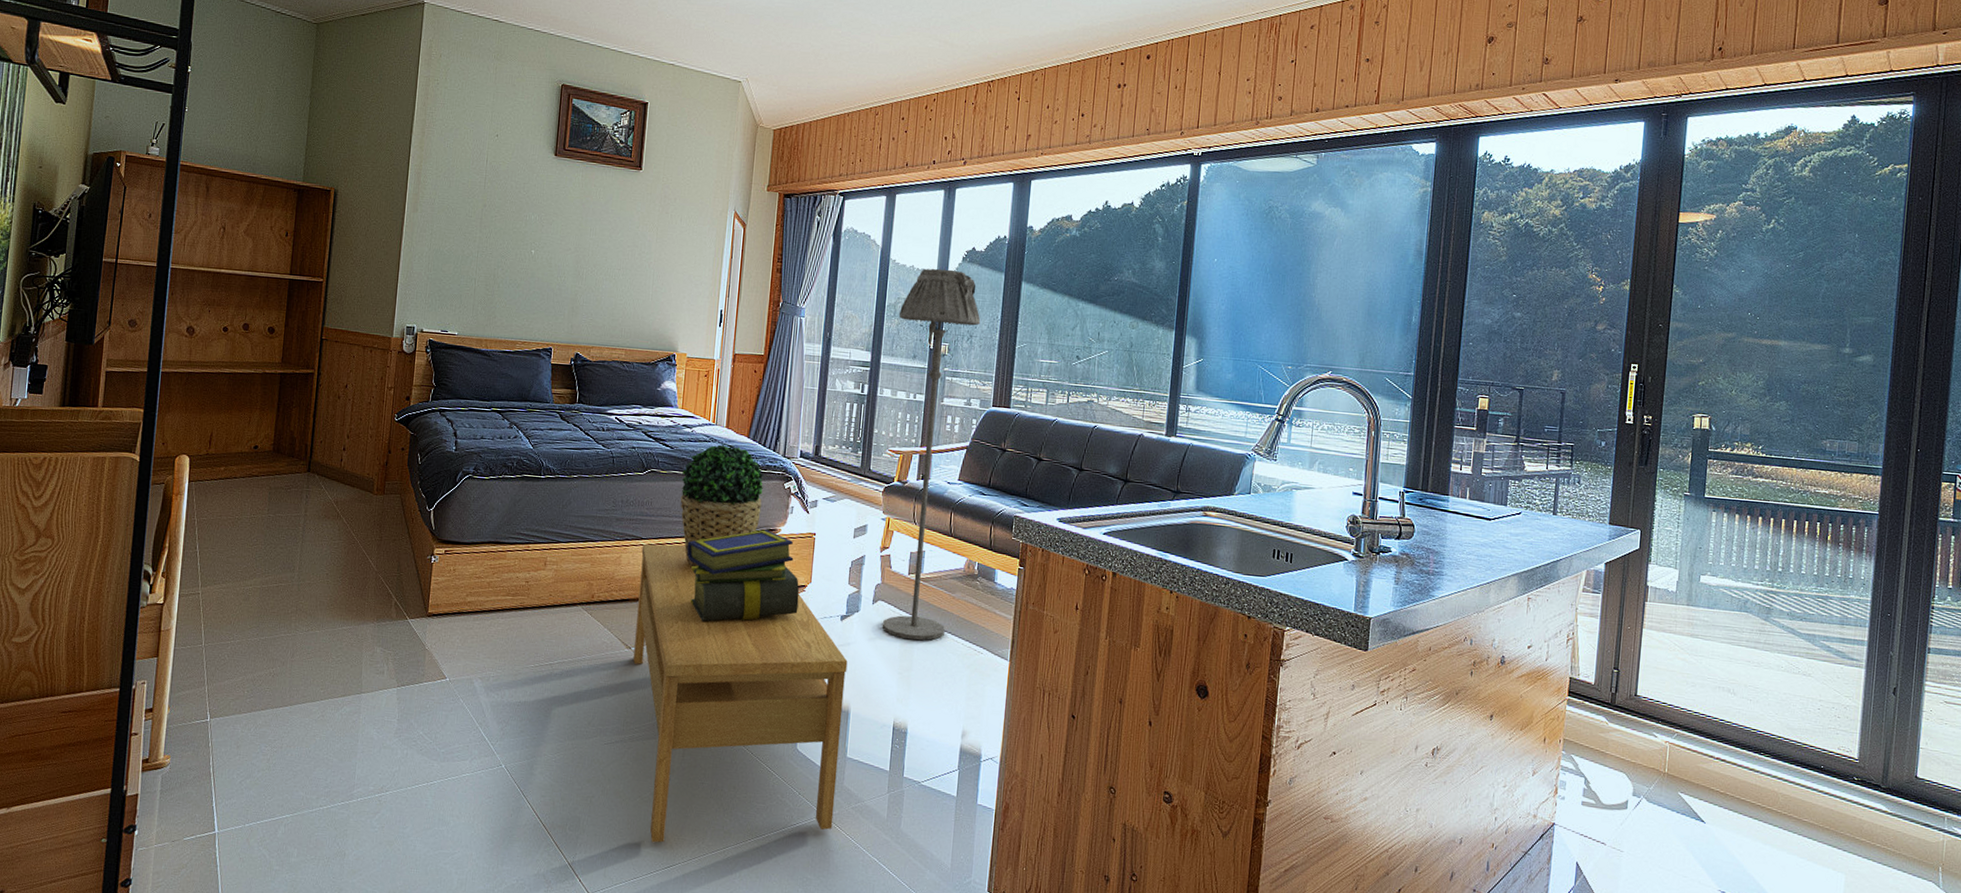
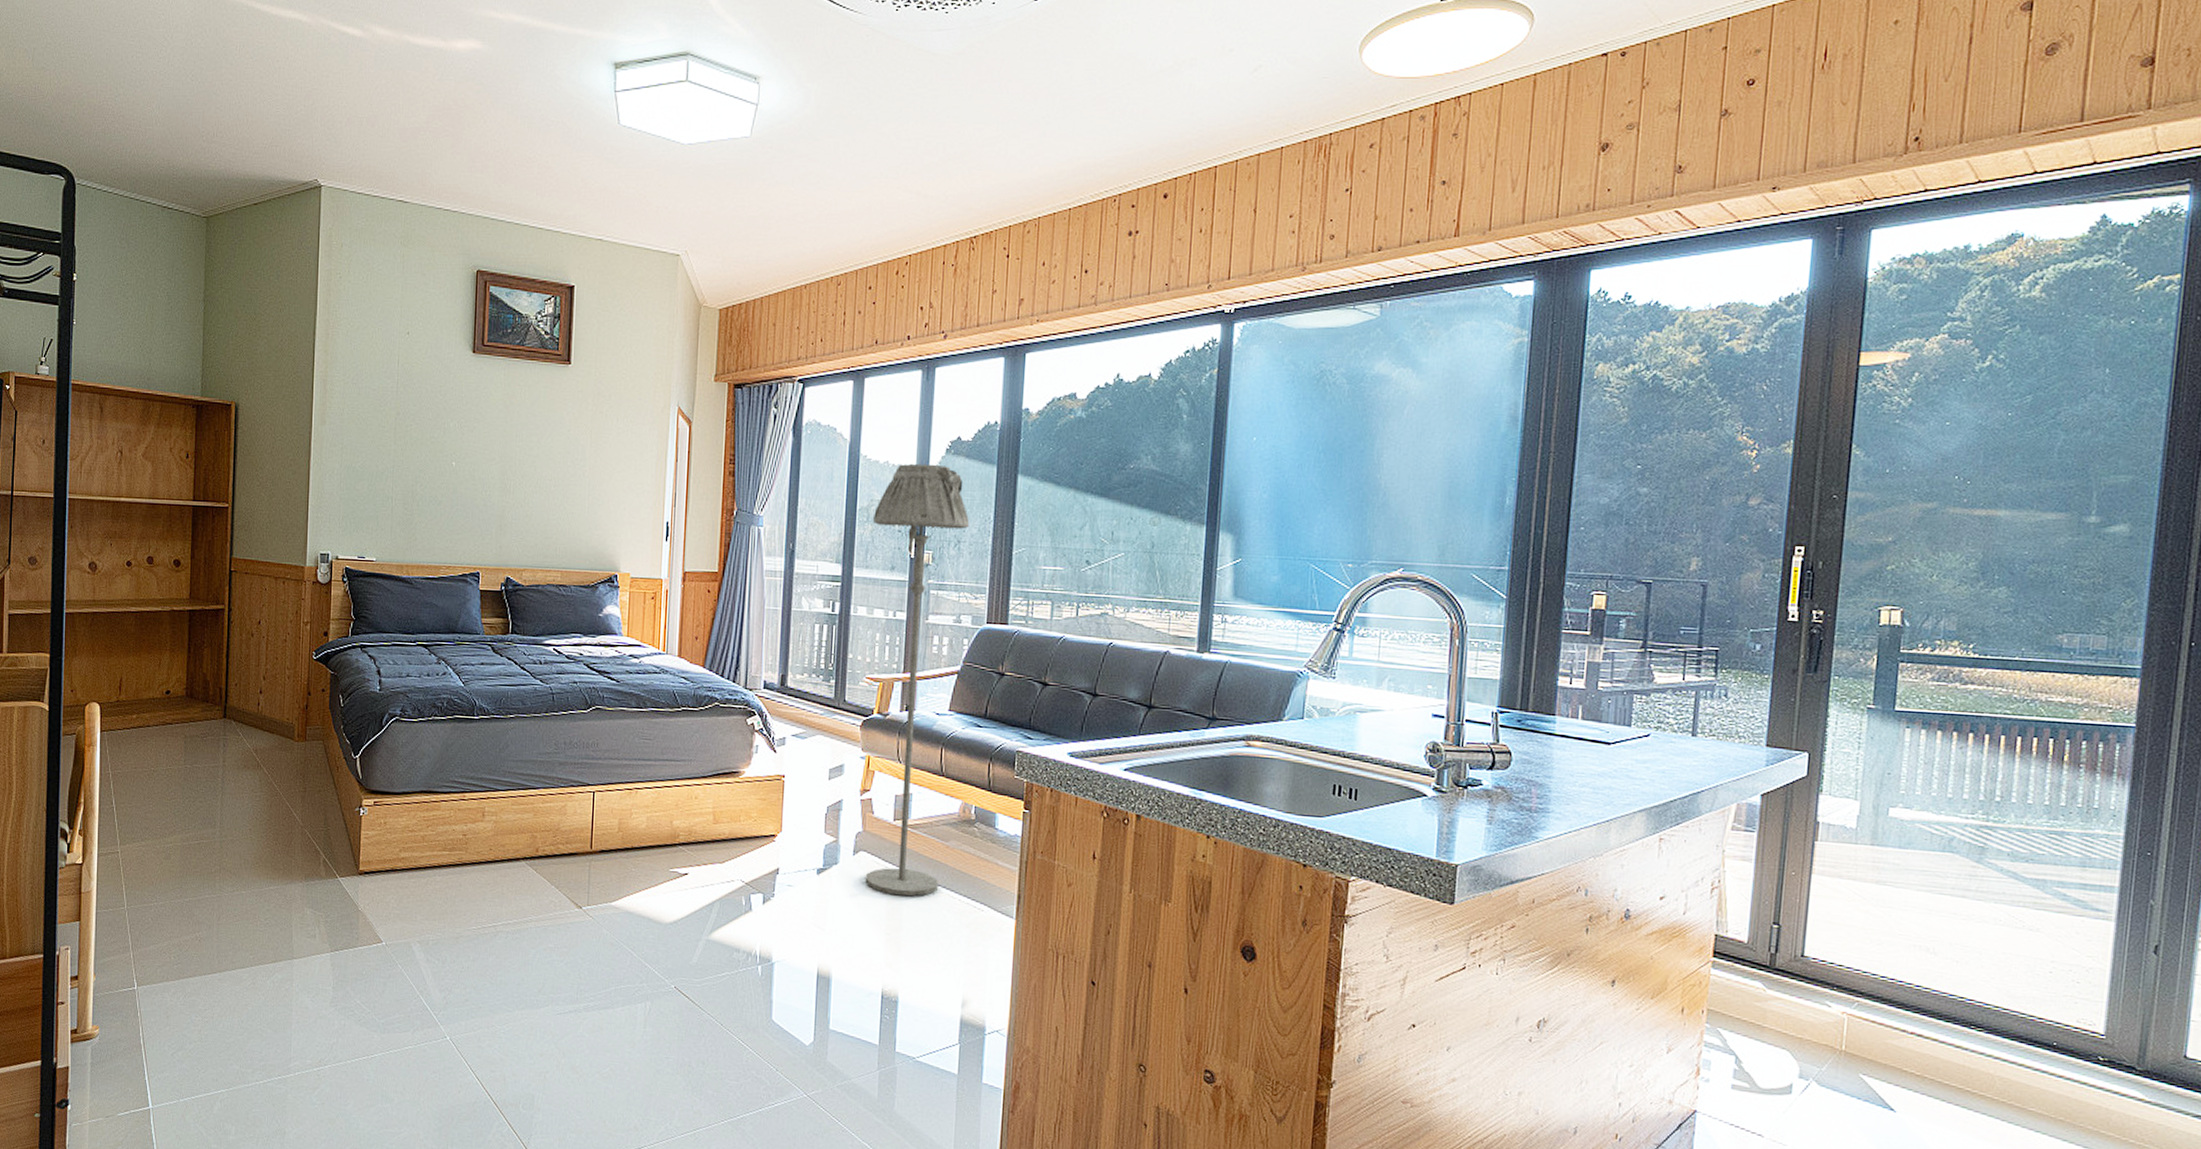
coffee table: present [633,544,848,843] -> none [585,790,827,1124]
potted plant: present [680,444,763,568] -> none [629,676,723,816]
stack of books: present [687,530,800,622] -> none [639,772,769,877]

